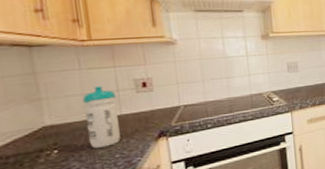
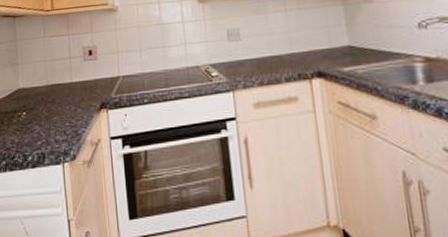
water bottle: present [82,86,121,149] -> none [45,53,70,114]

